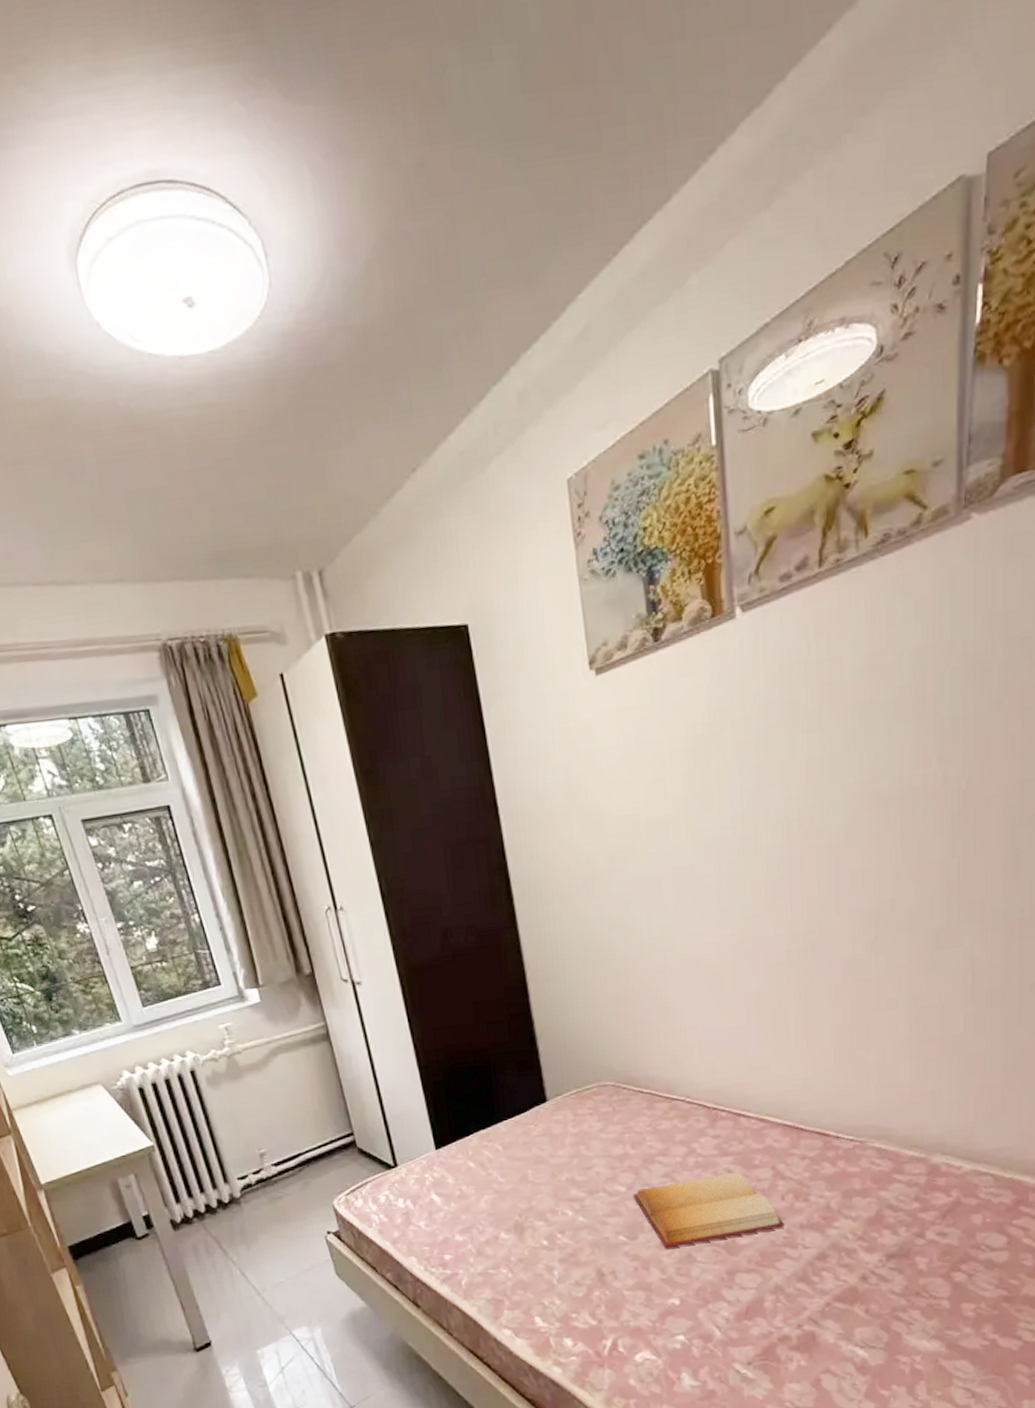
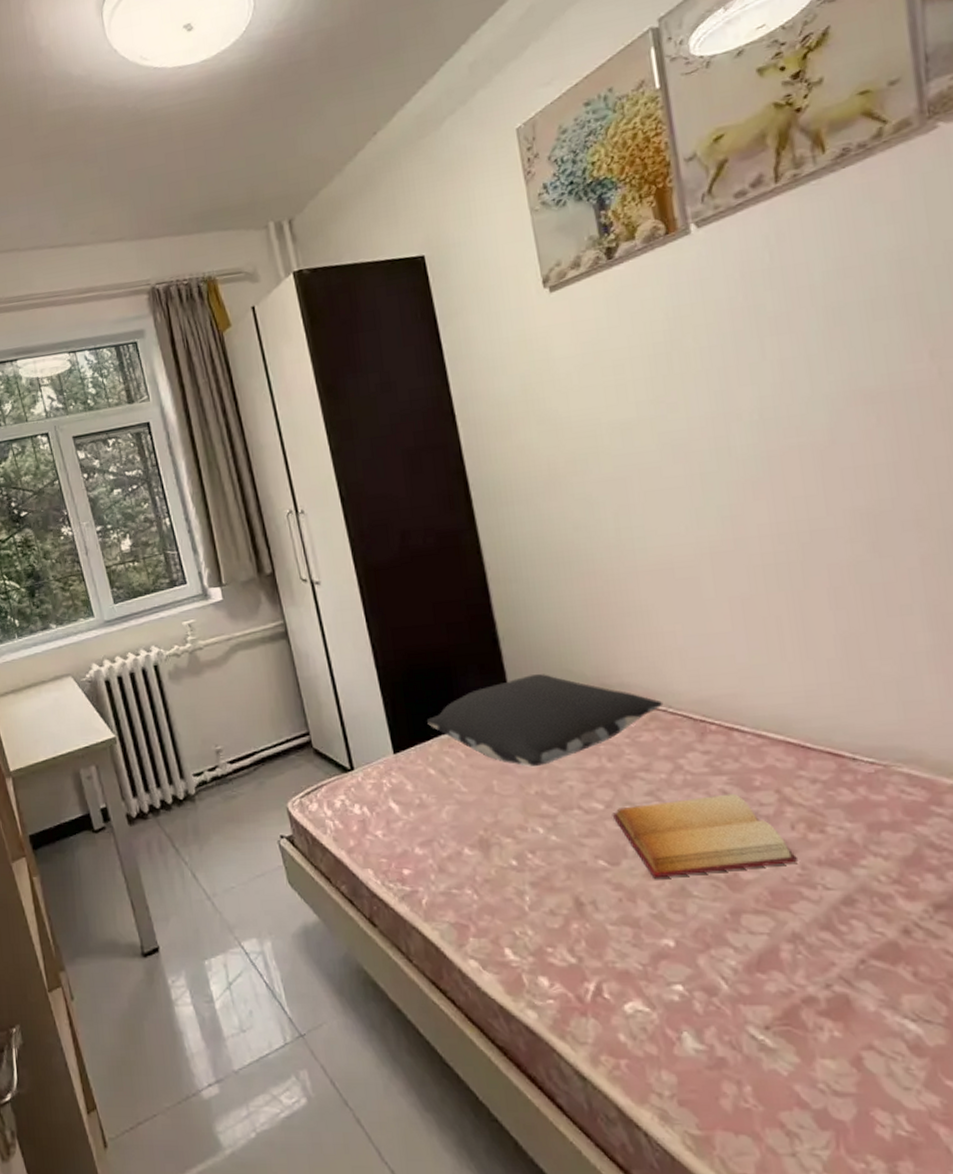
pillow: none [467,1069,682,1157] -> present [427,674,664,767]

